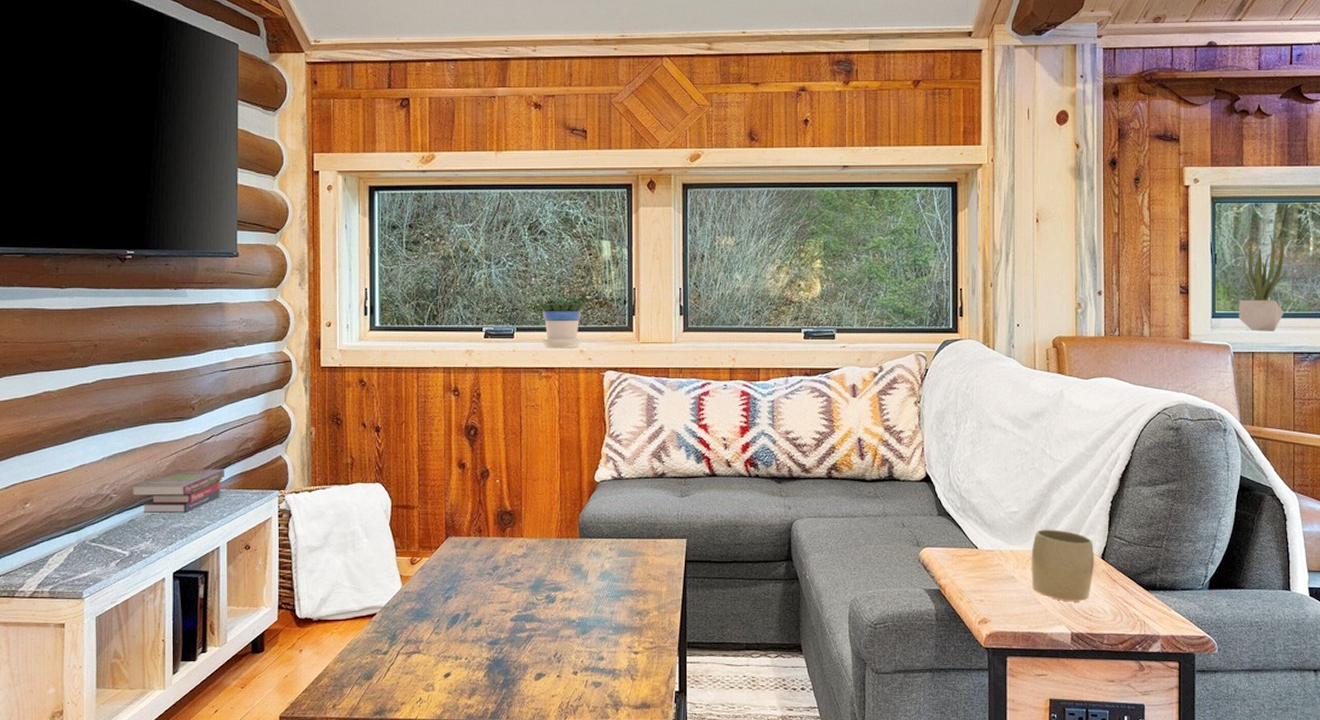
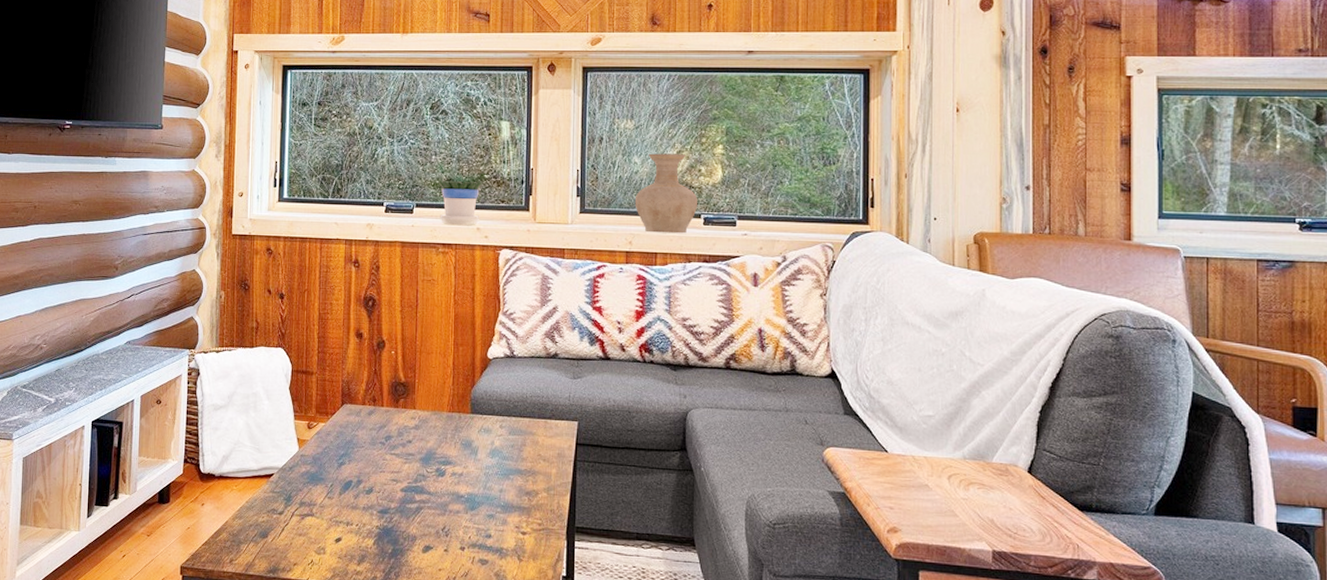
books: present [133,469,224,514] -> none [61,324,141,367]
vase: none [737,269,799,349] -> present [634,153,698,234]
mug: present [1031,529,1094,602] -> none [947,436,1019,518]
potted plant: present [1238,233,1289,331] -> none [1190,128,1251,236]

